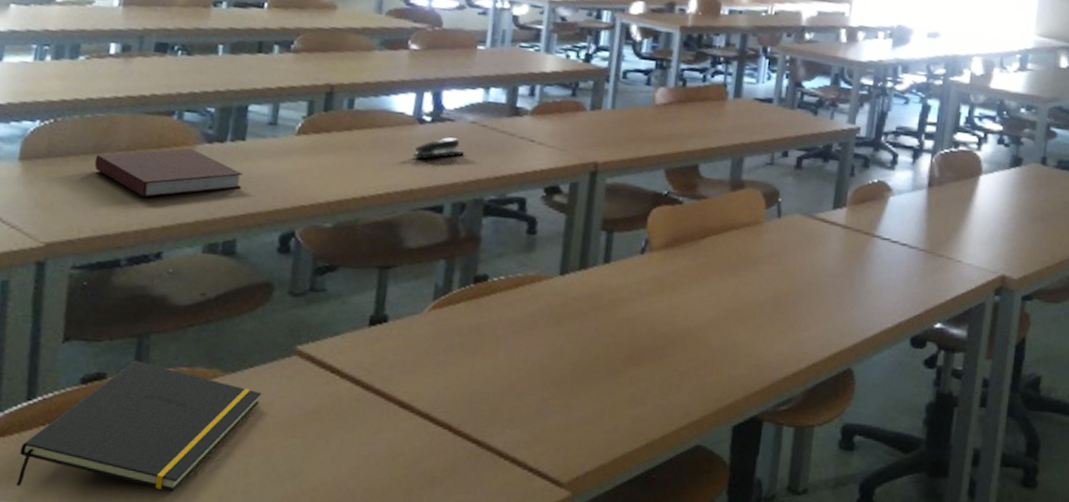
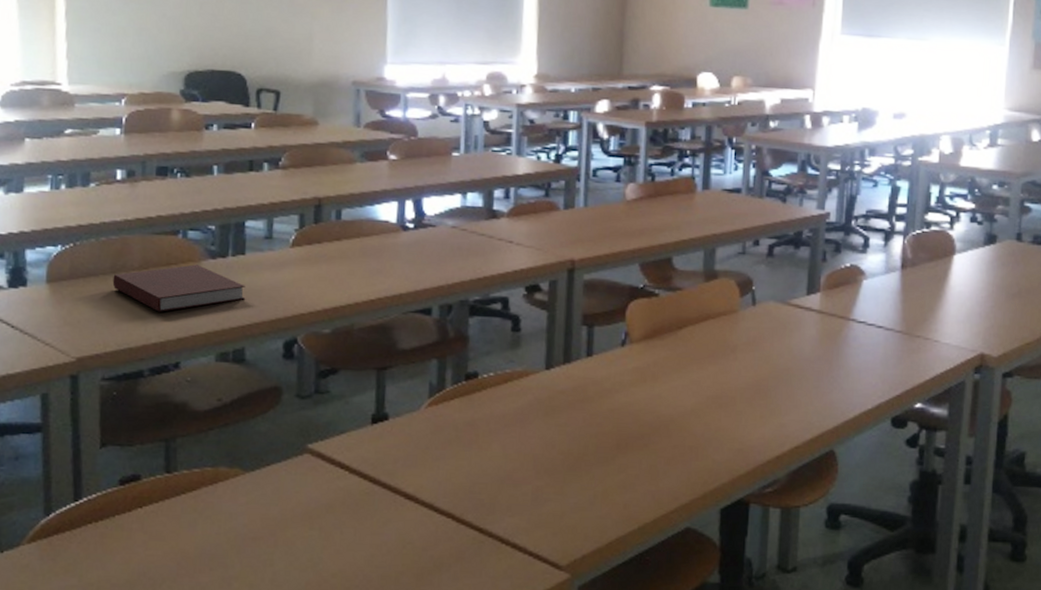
notepad: present [16,361,262,491] -> none [72,463,280,580]
stapler: present [413,137,464,160] -> none [400,242,447,265]

